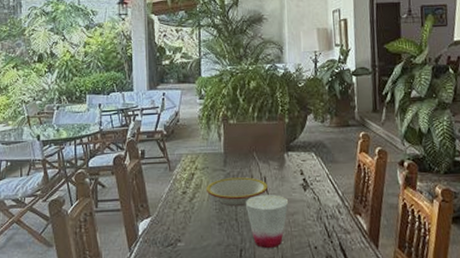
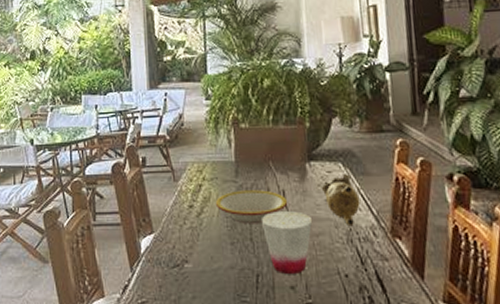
teapot: none [296,162,329,206] -> present [321,174,360,227]

